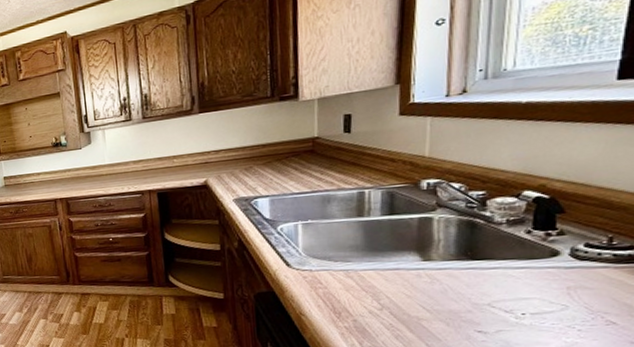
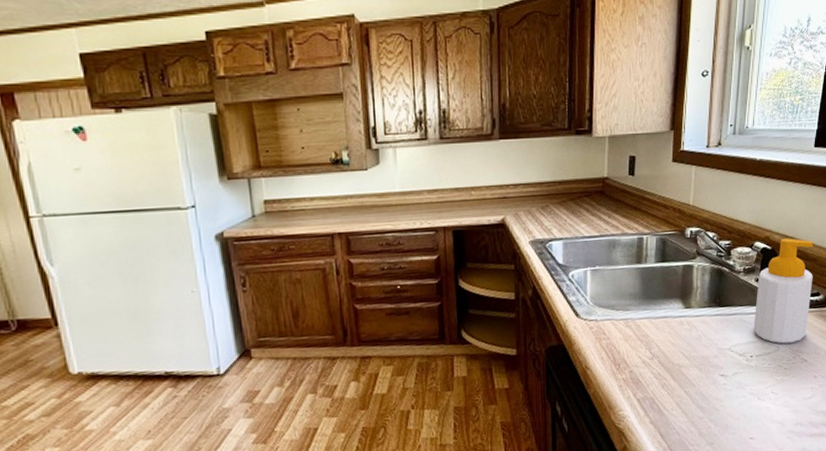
soap bottle: none [525,185,622,303] -> present [753,238,813,344]

